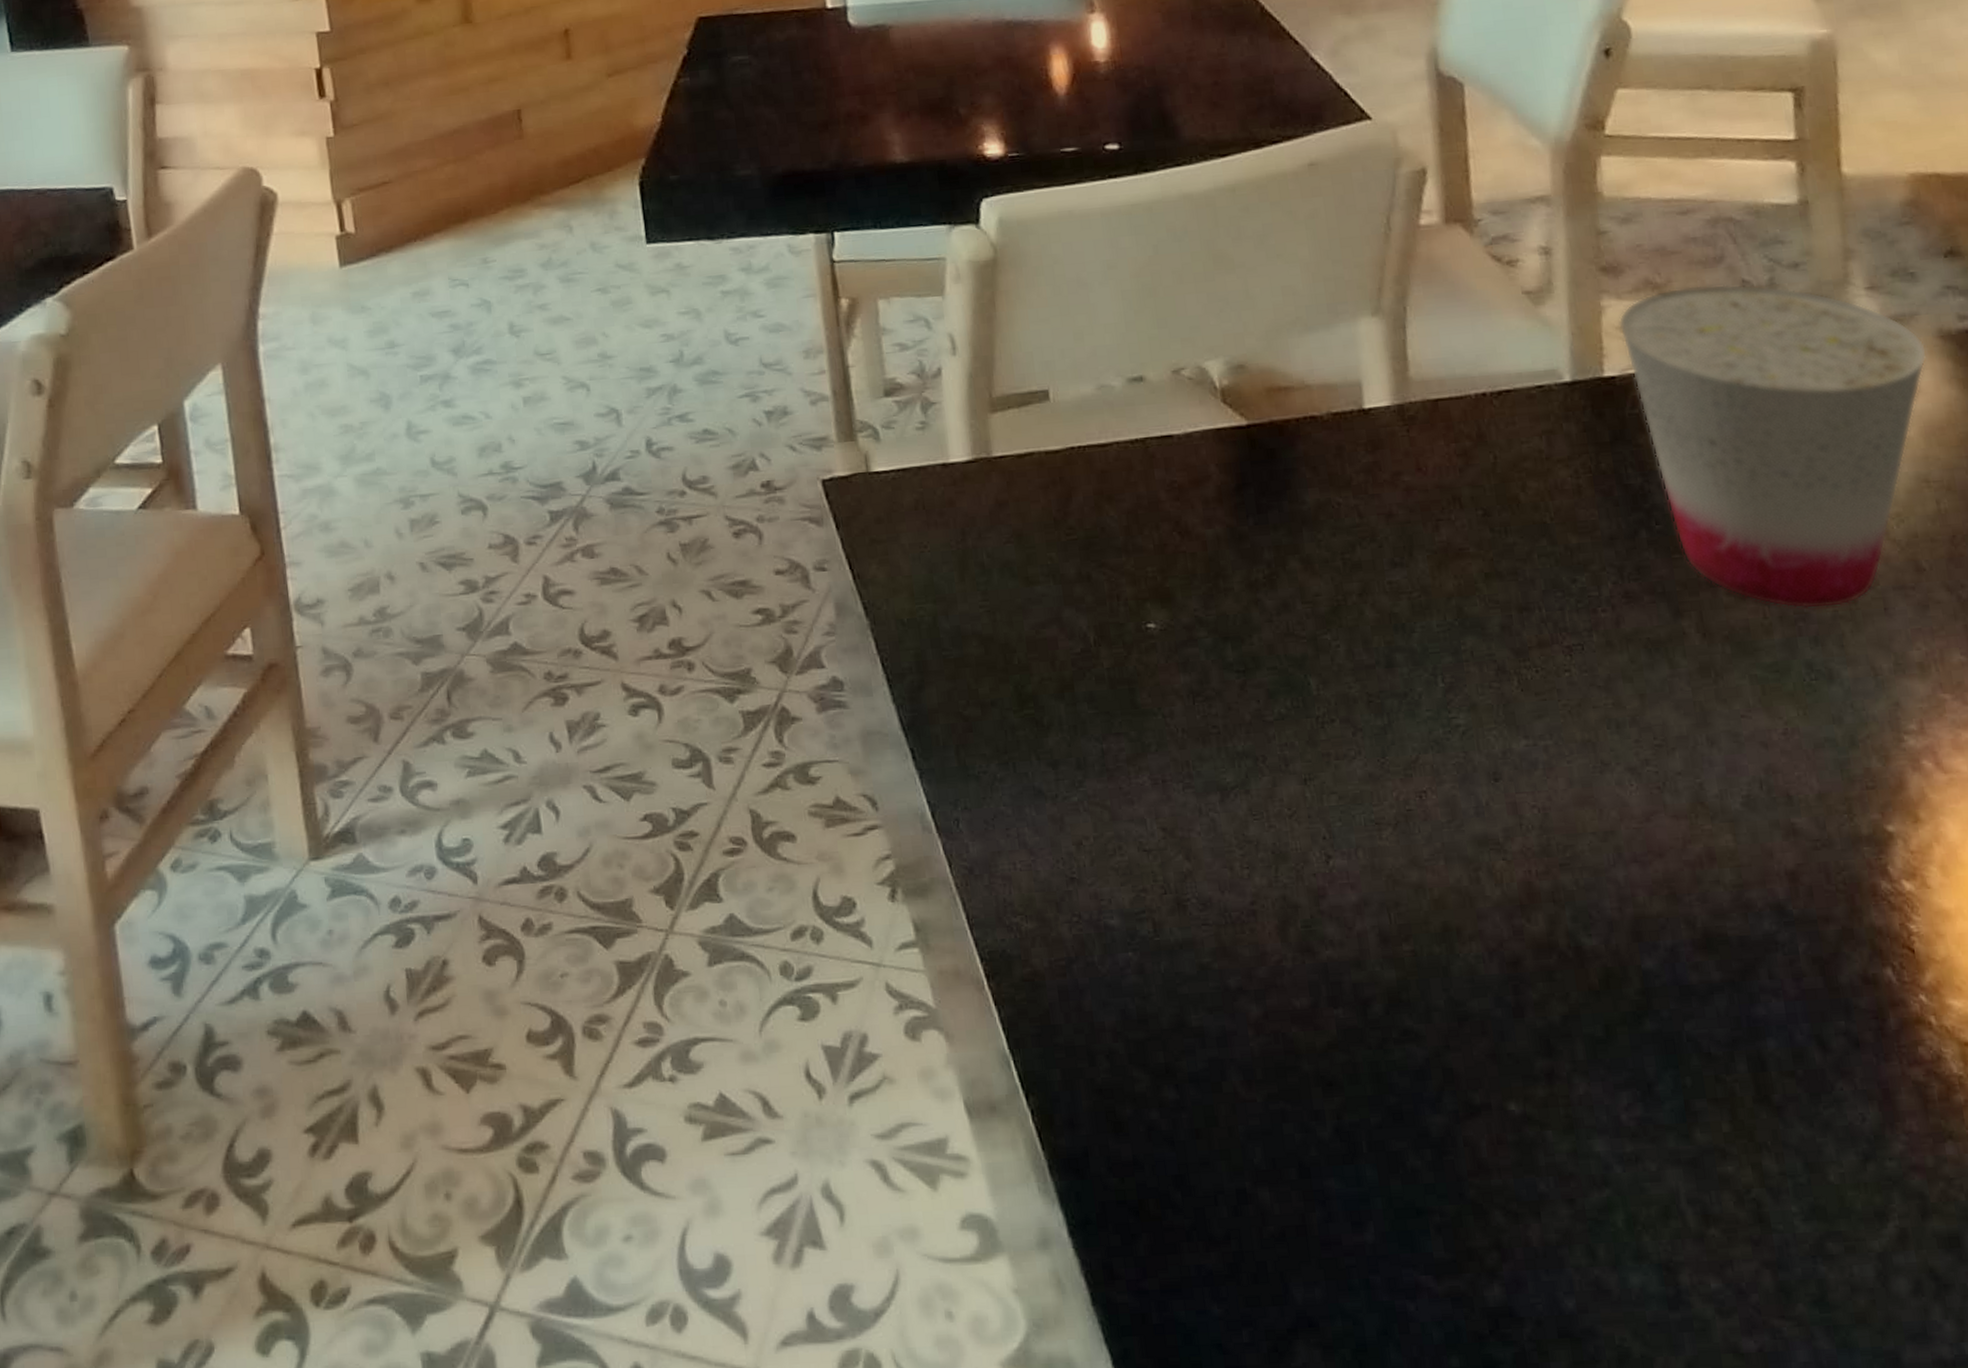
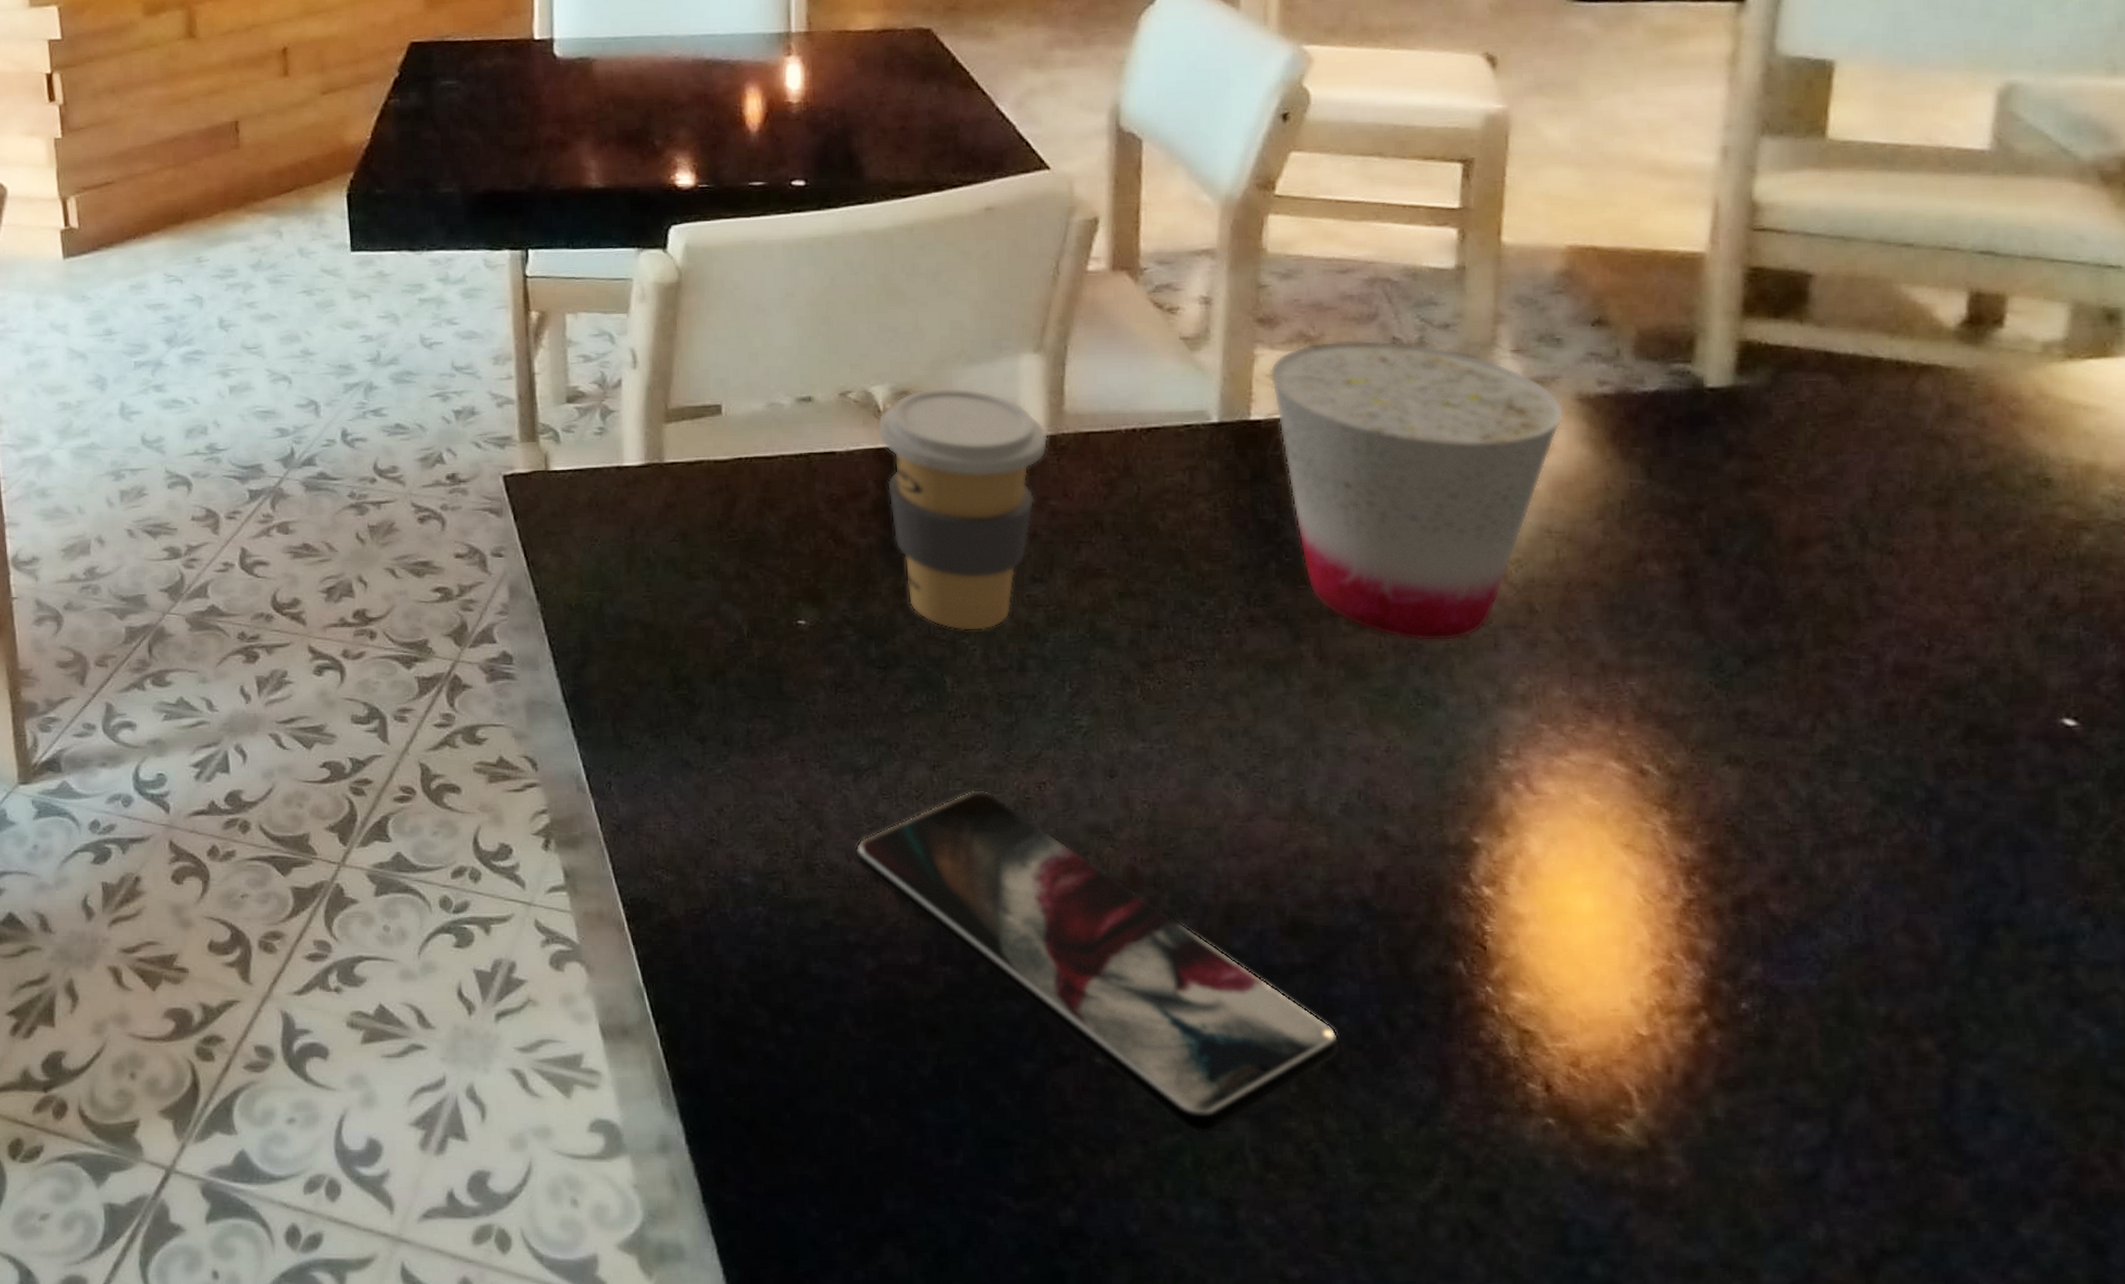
coffee cup: none [1214,357,1396,626] -> present [878,387,1048,632]
smartphone: none [1227,802,1771,1188] -> present [854,789,1340,1135]

